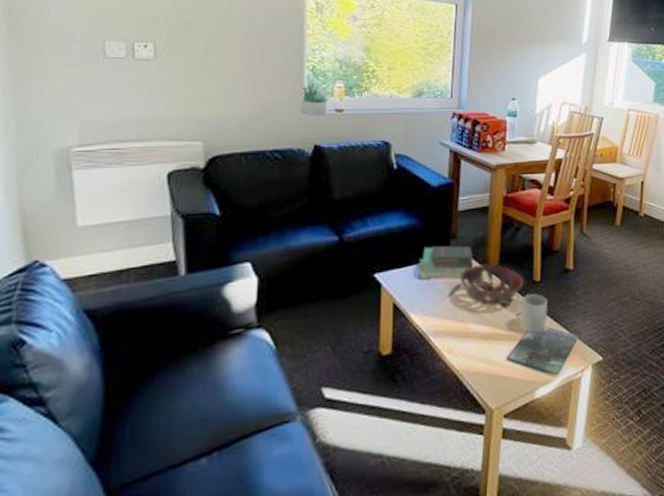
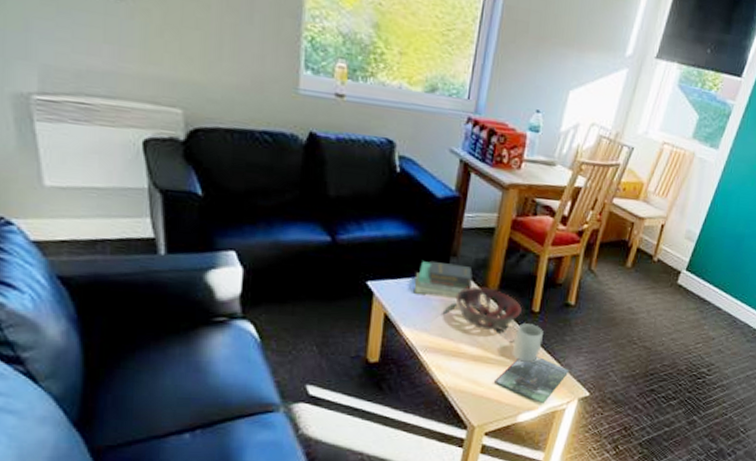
succulent plant: present [301,83,329,116] -> none [296,57,329,99]

